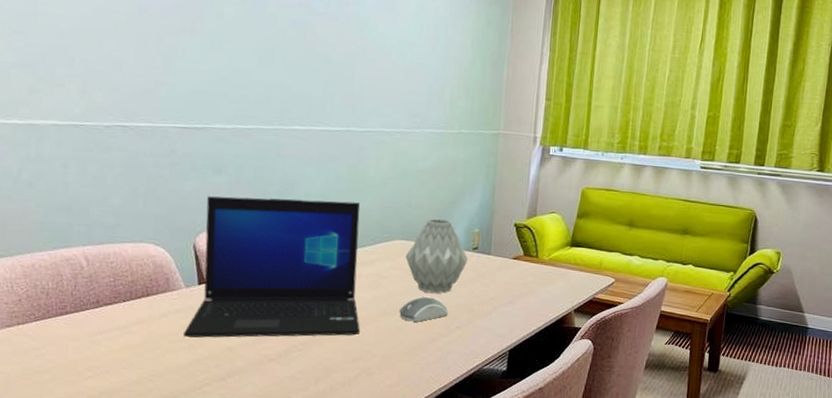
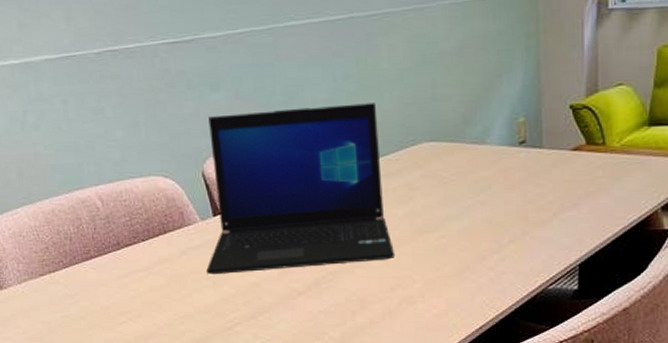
computer mouse: present [399,297,448,322] -> none [438,207,497,238]
vase: present [405,219,468,294] -> none [437,111,515,203]

